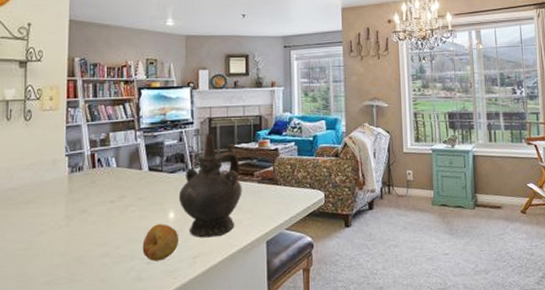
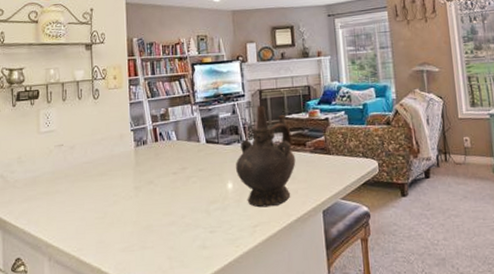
fruit: present [142,224,179,261] -> none [205,194,239,230]

